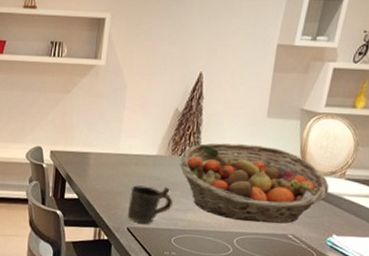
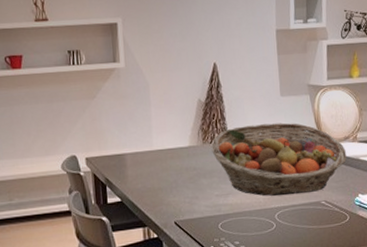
mug: present [128,185,173,224] -> none [171,176,213,215]

